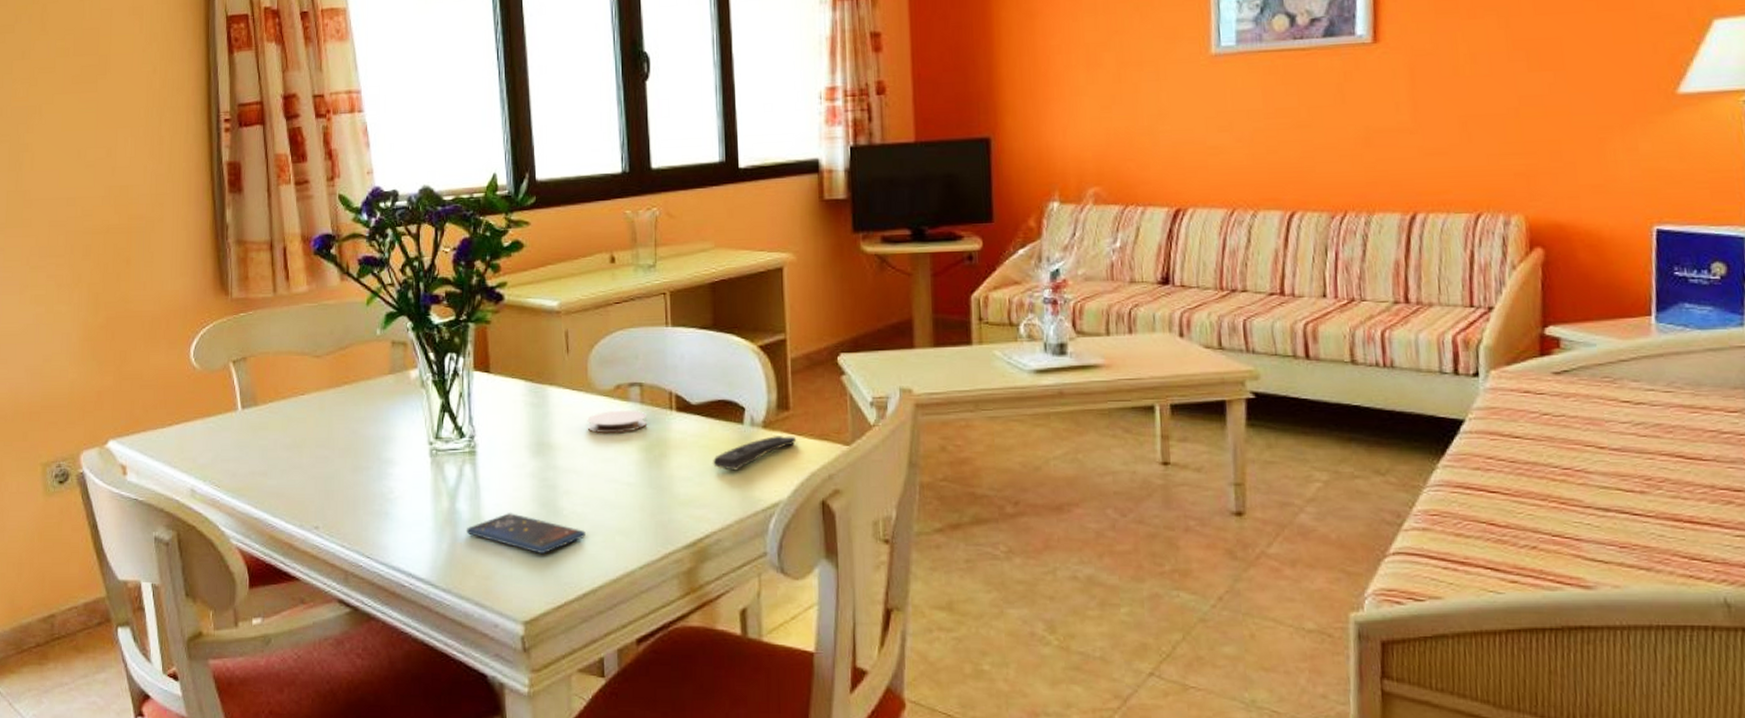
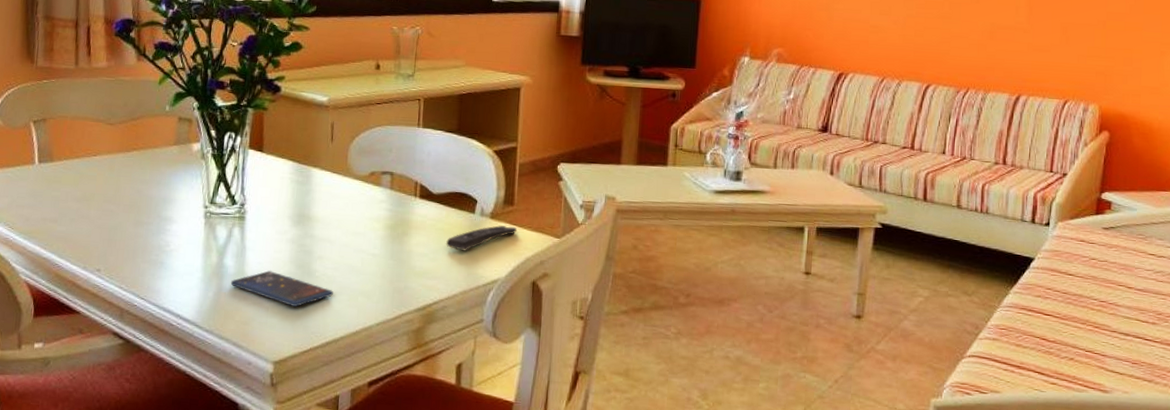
coaster: present [587,409,646,433] -> none [343,193,394,212]

